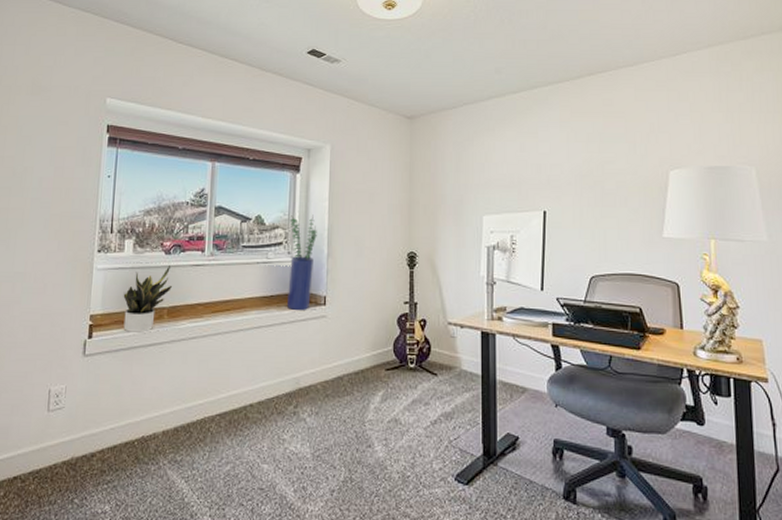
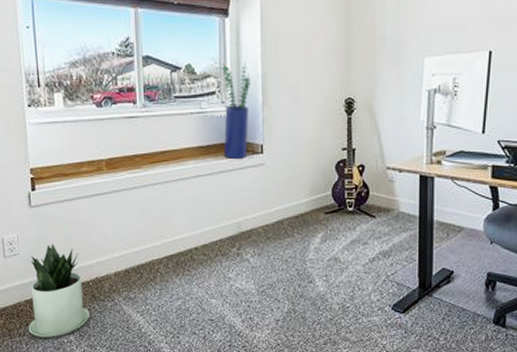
planter: none [60,396,131,507] -> present [28,243,90,338]
potted plant: present [123,266,173,333] -> none [60,118,108,184]

